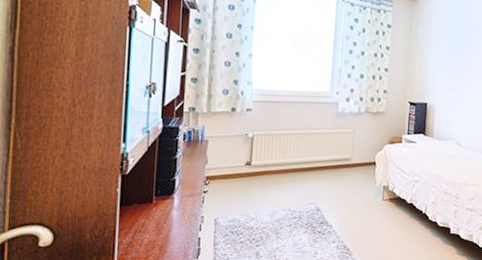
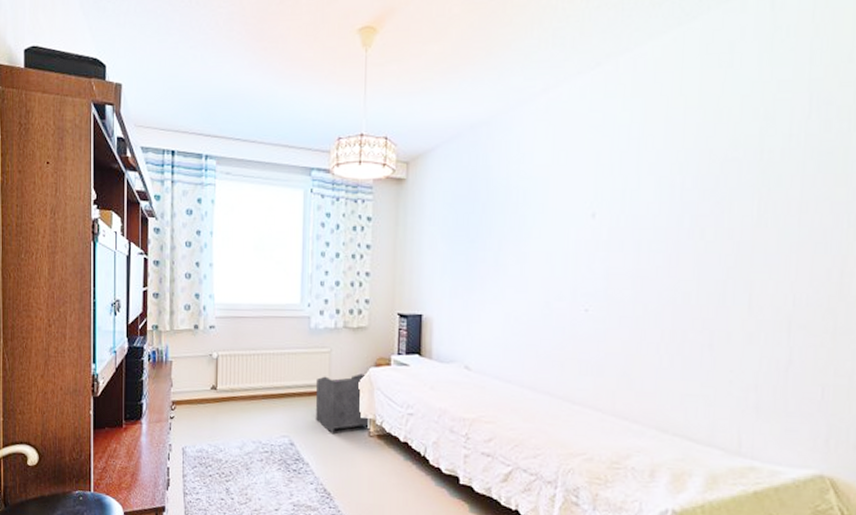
waste basket: none [340,149,384,200] -> present [315,373,371,435]

